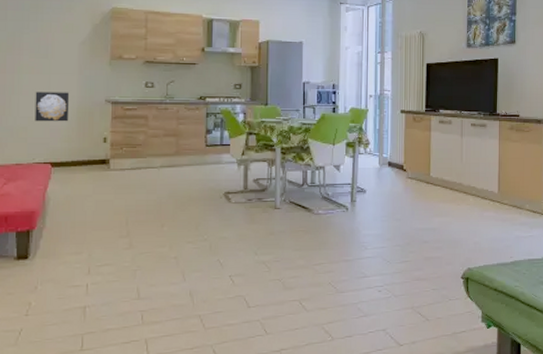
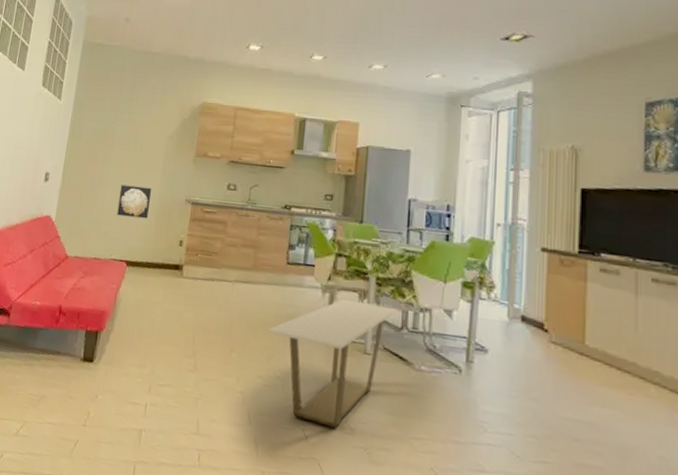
coffee table: none [192,168,299,271] -> present [266,298,397,430]

